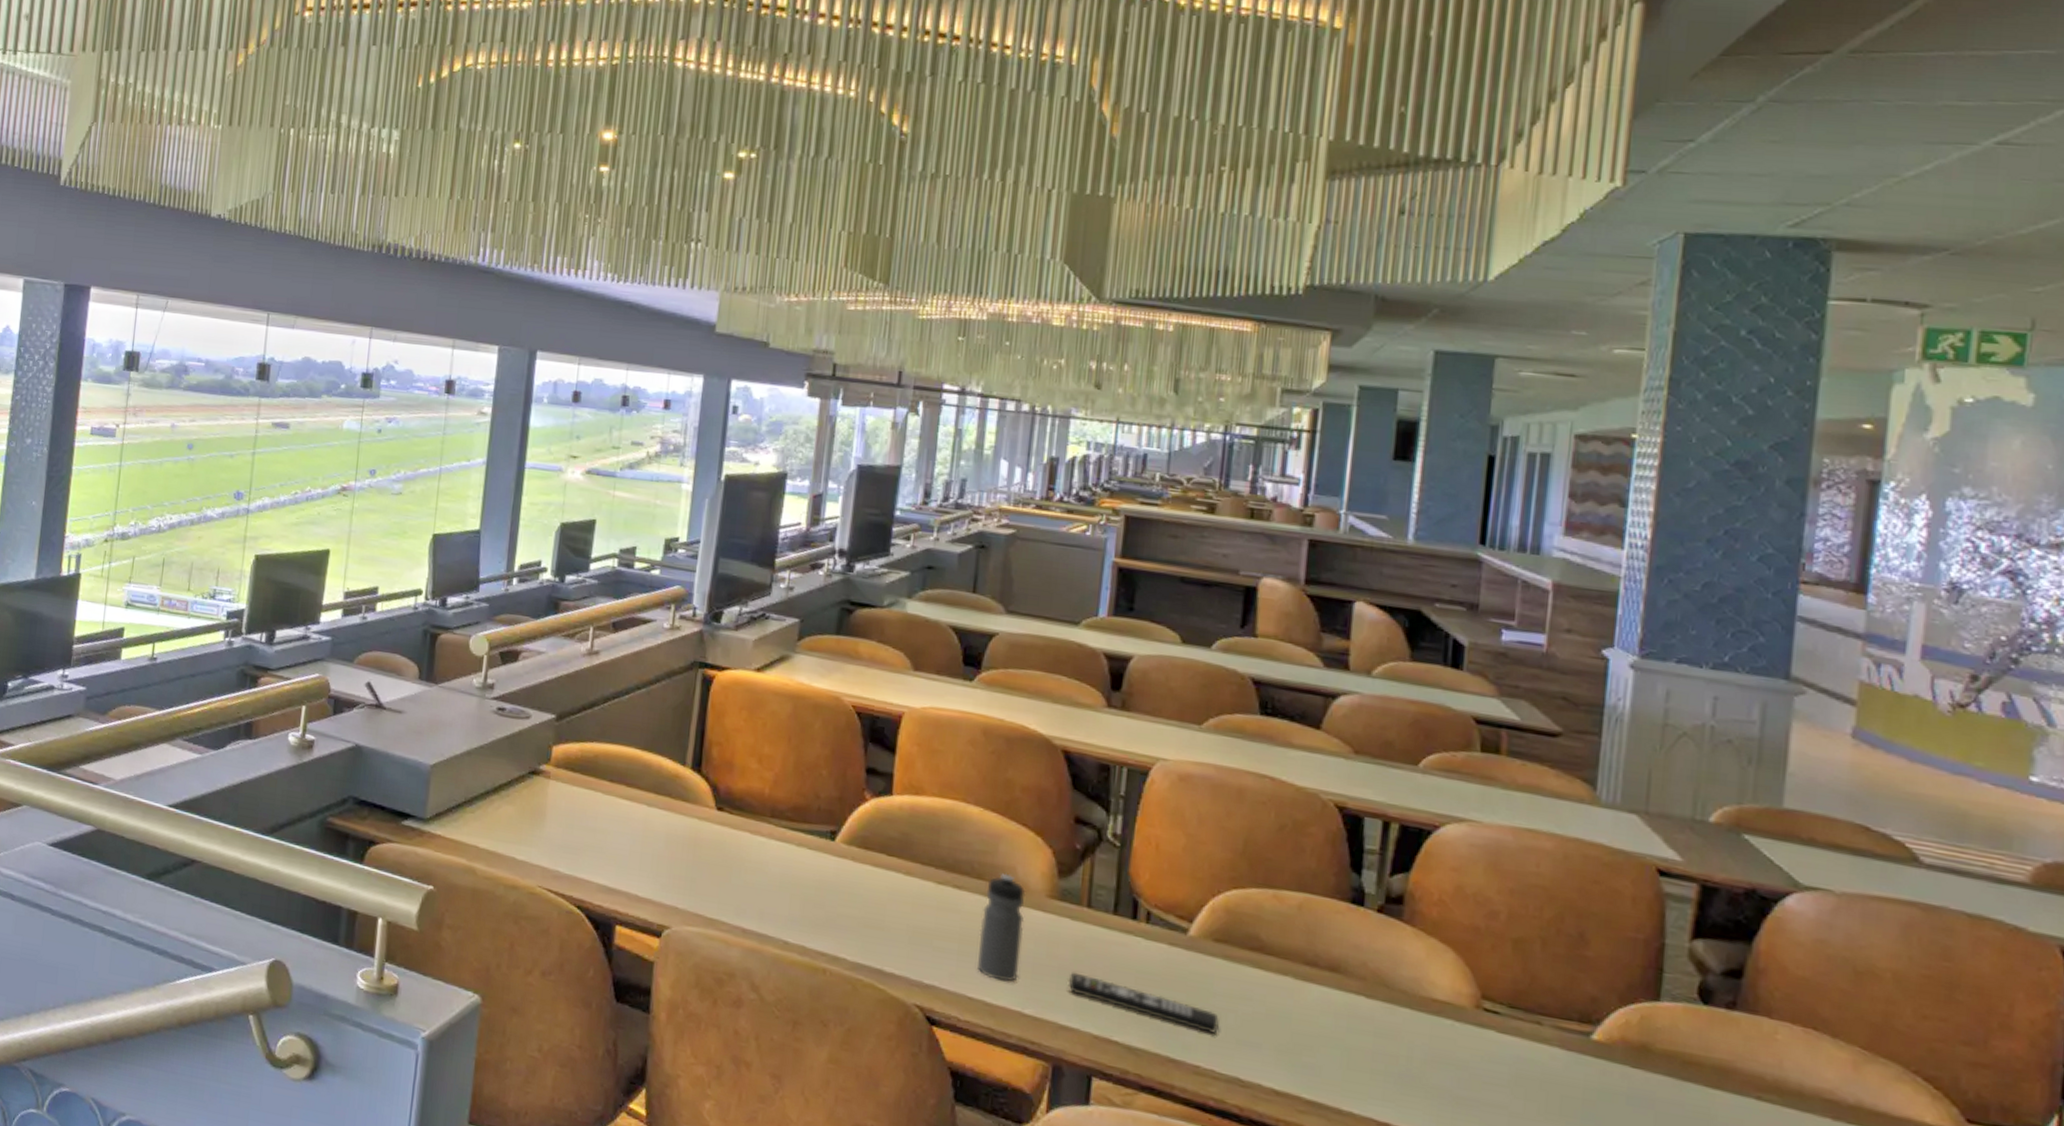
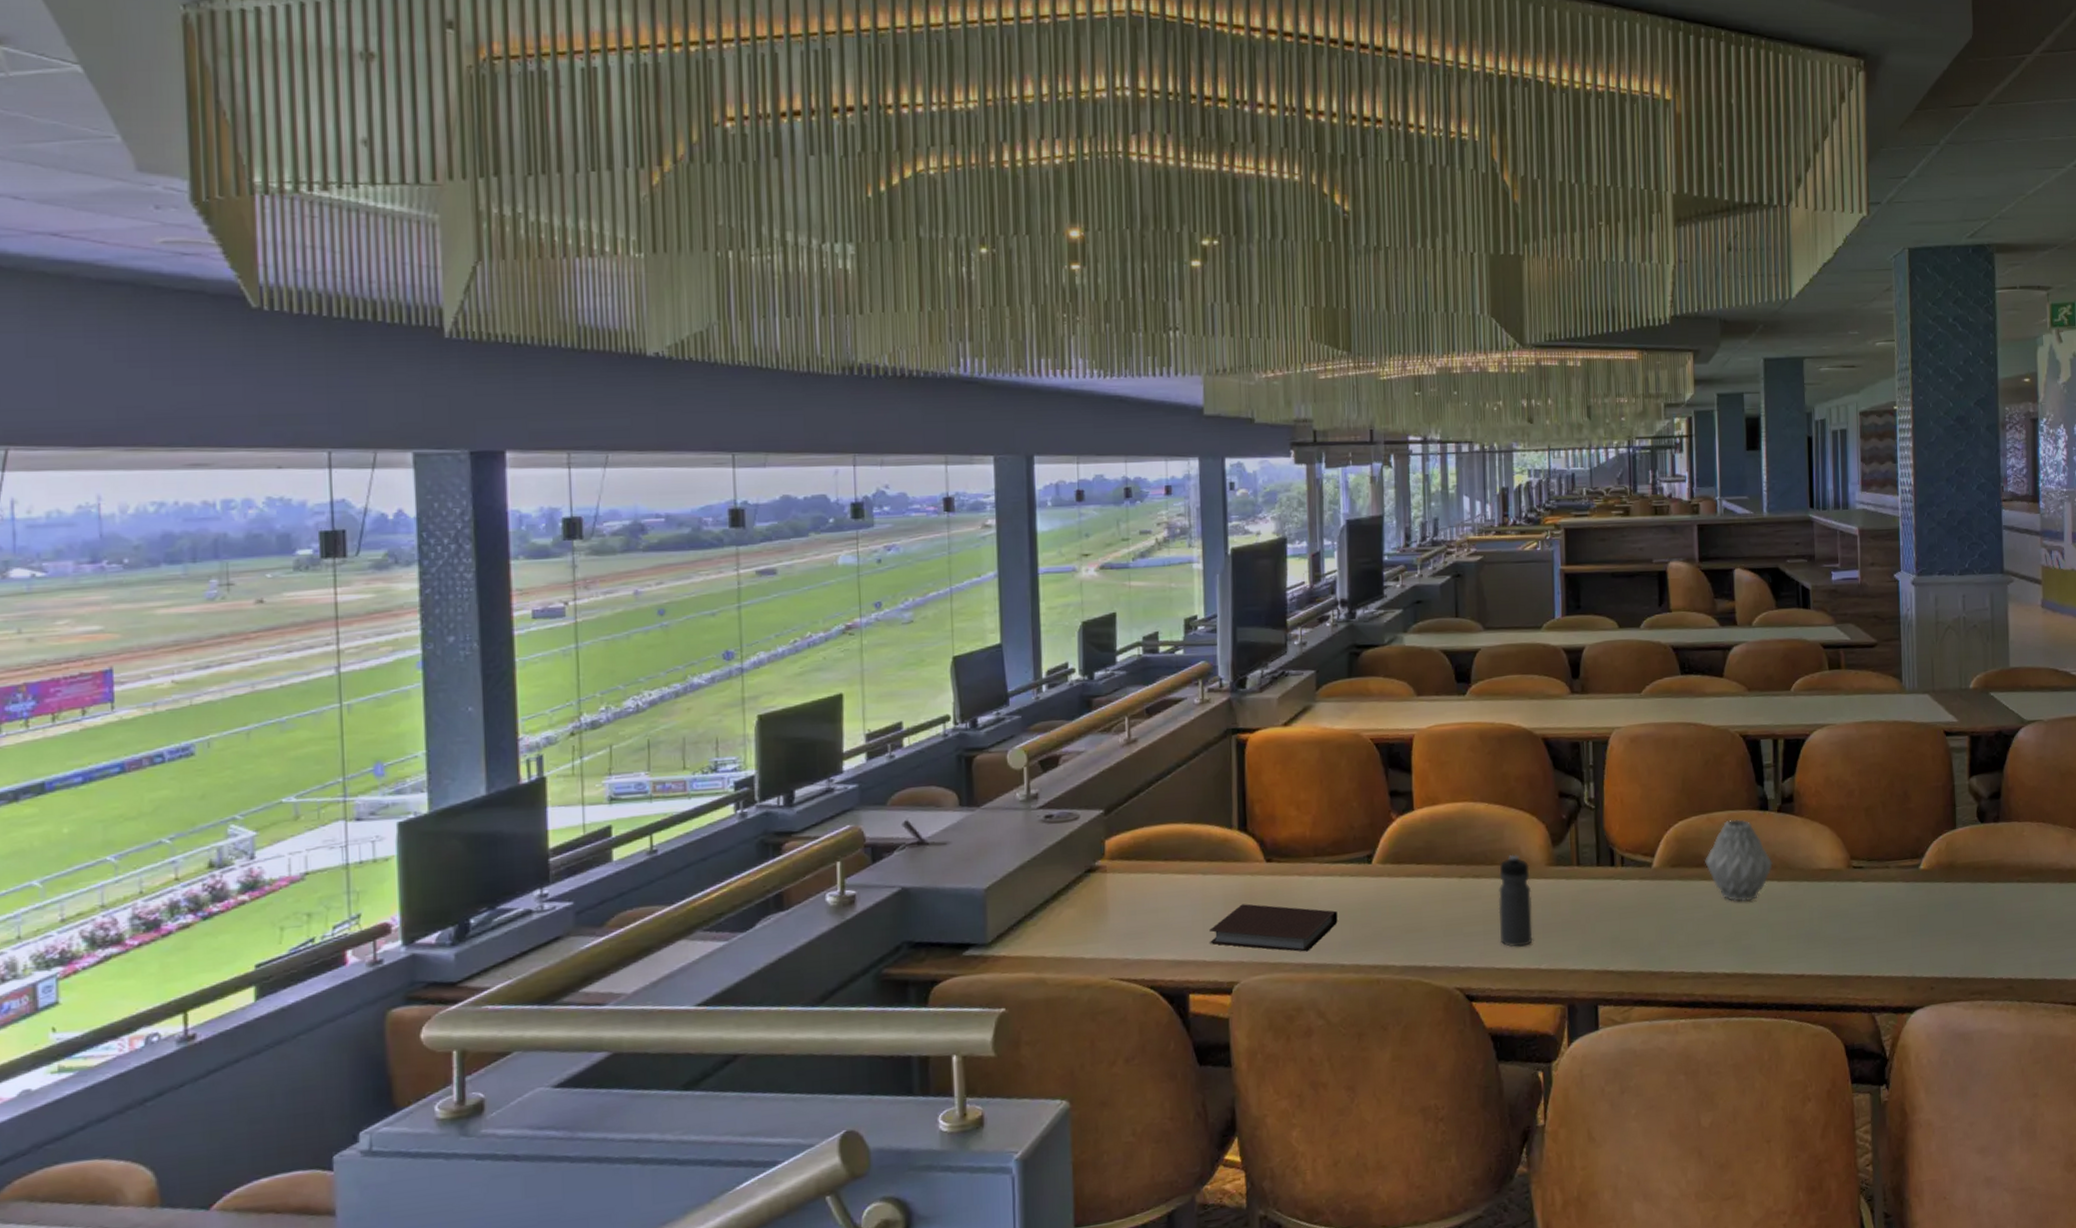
notebook: none [644,847,788,917] -> present [1209,903,1338,952]
remote control: present [1068,972,1219,1034] -> none [1570,922,1682,943]
vase: none [1262,904,1362,1011] -> present [1705,819,1773,902]

